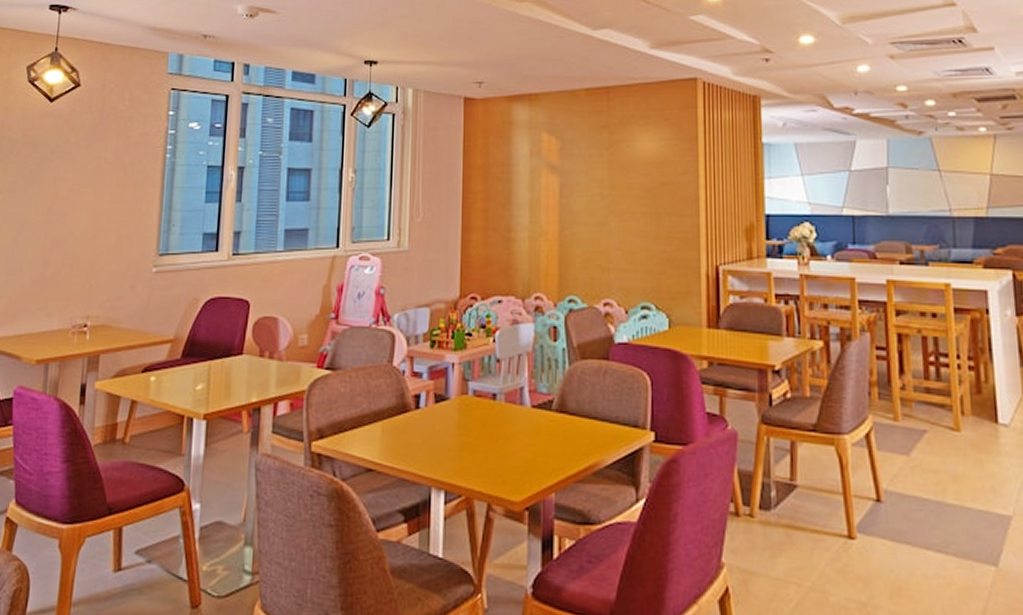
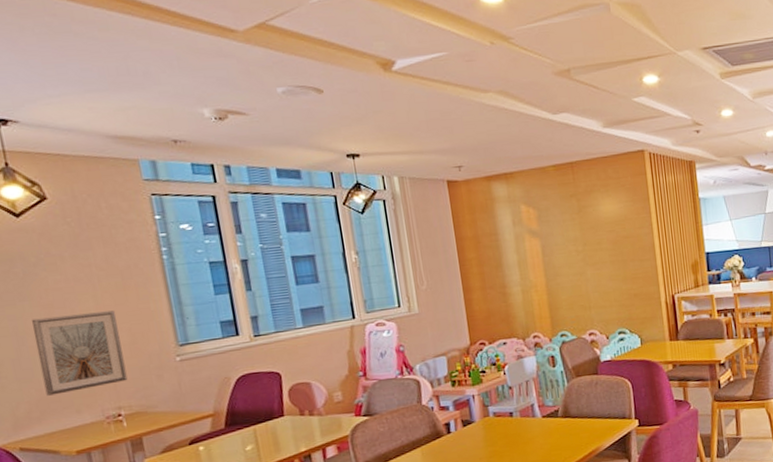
picture frame: none [26,208,110,293] -> present [32,310,128,396]

